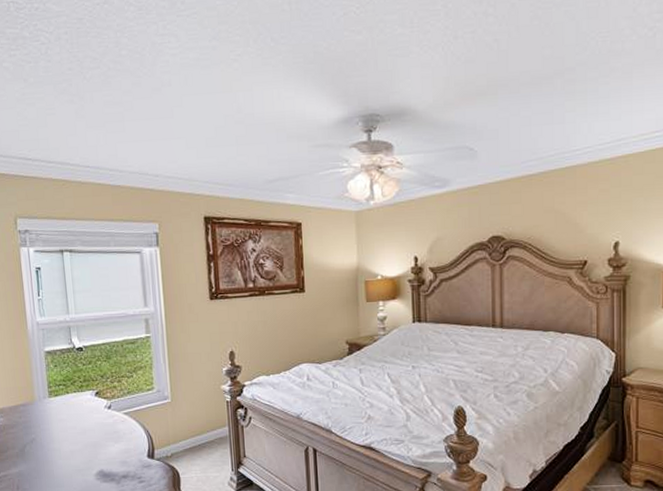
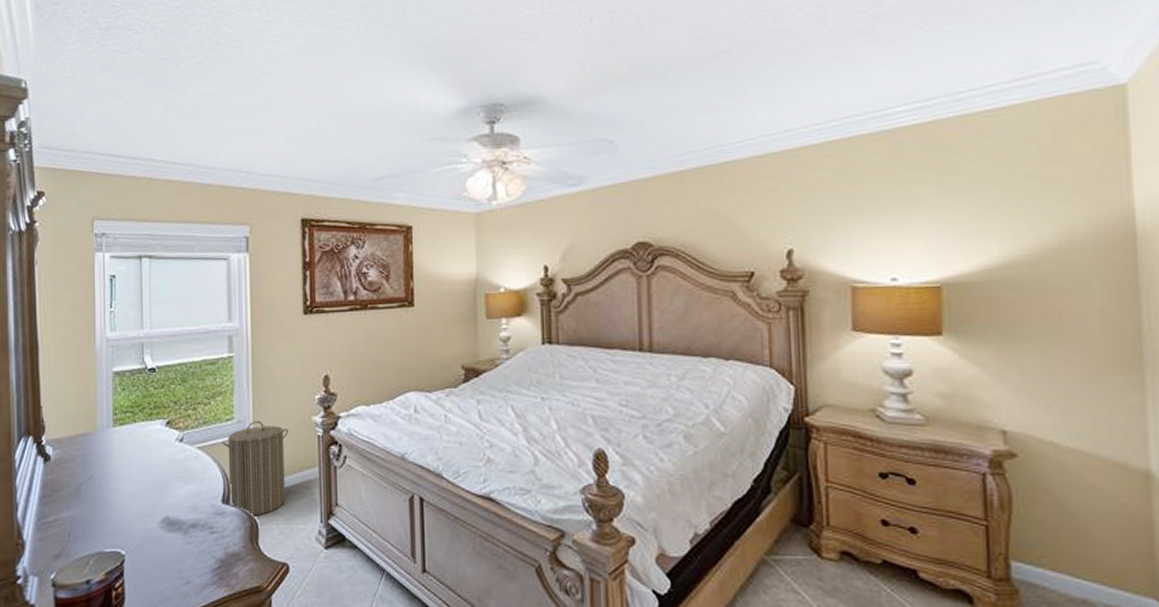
laundry hamper: none [144,389,202,468] -> present [221,420,289,516]

